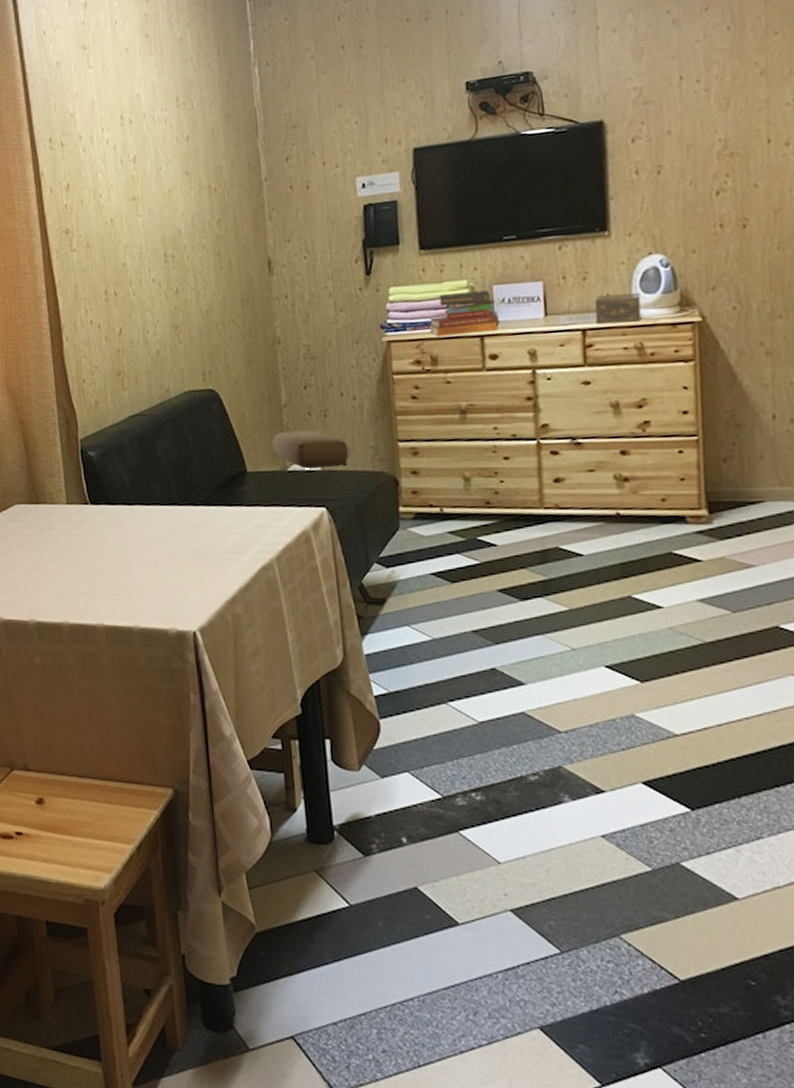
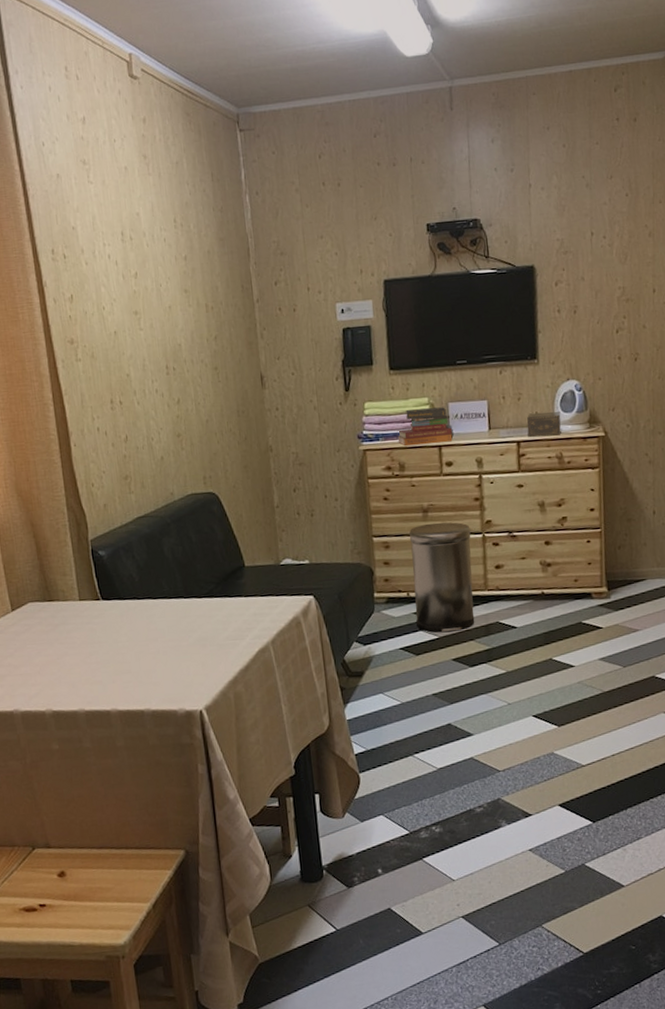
cushion: present [271,430,349,469] -> none [266,528,333,562]
pedal bin: none [443,425,527,557] -> present [409,522,475,633]

